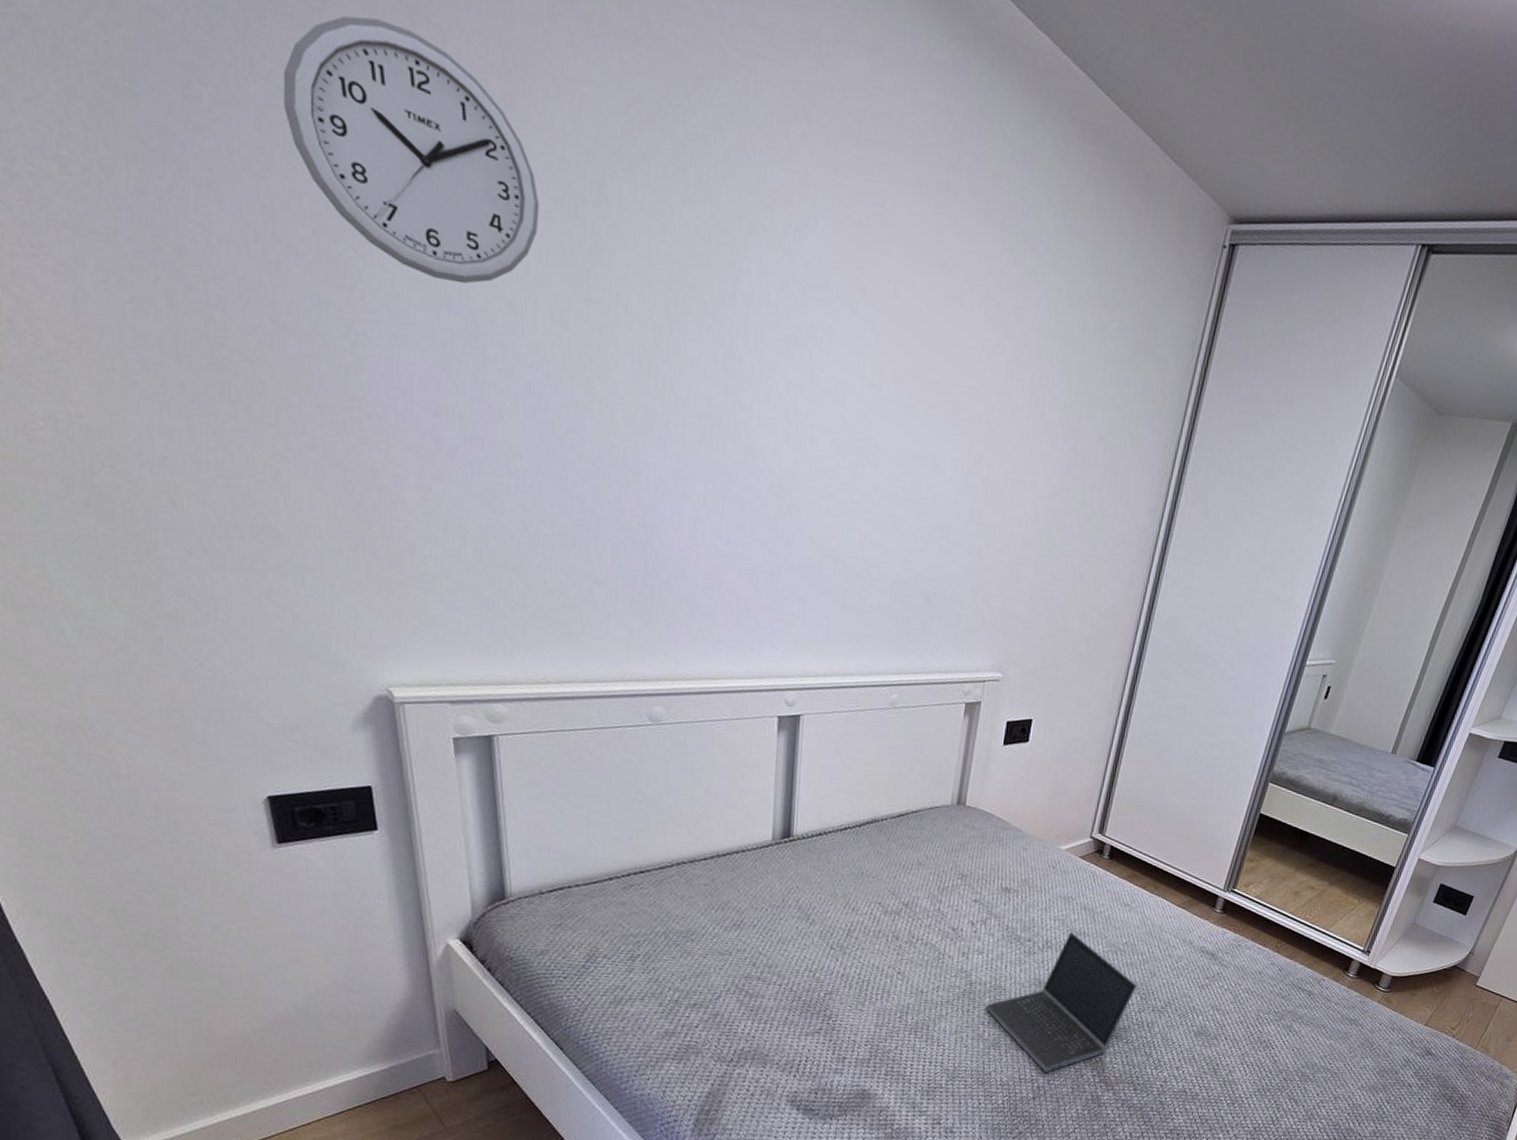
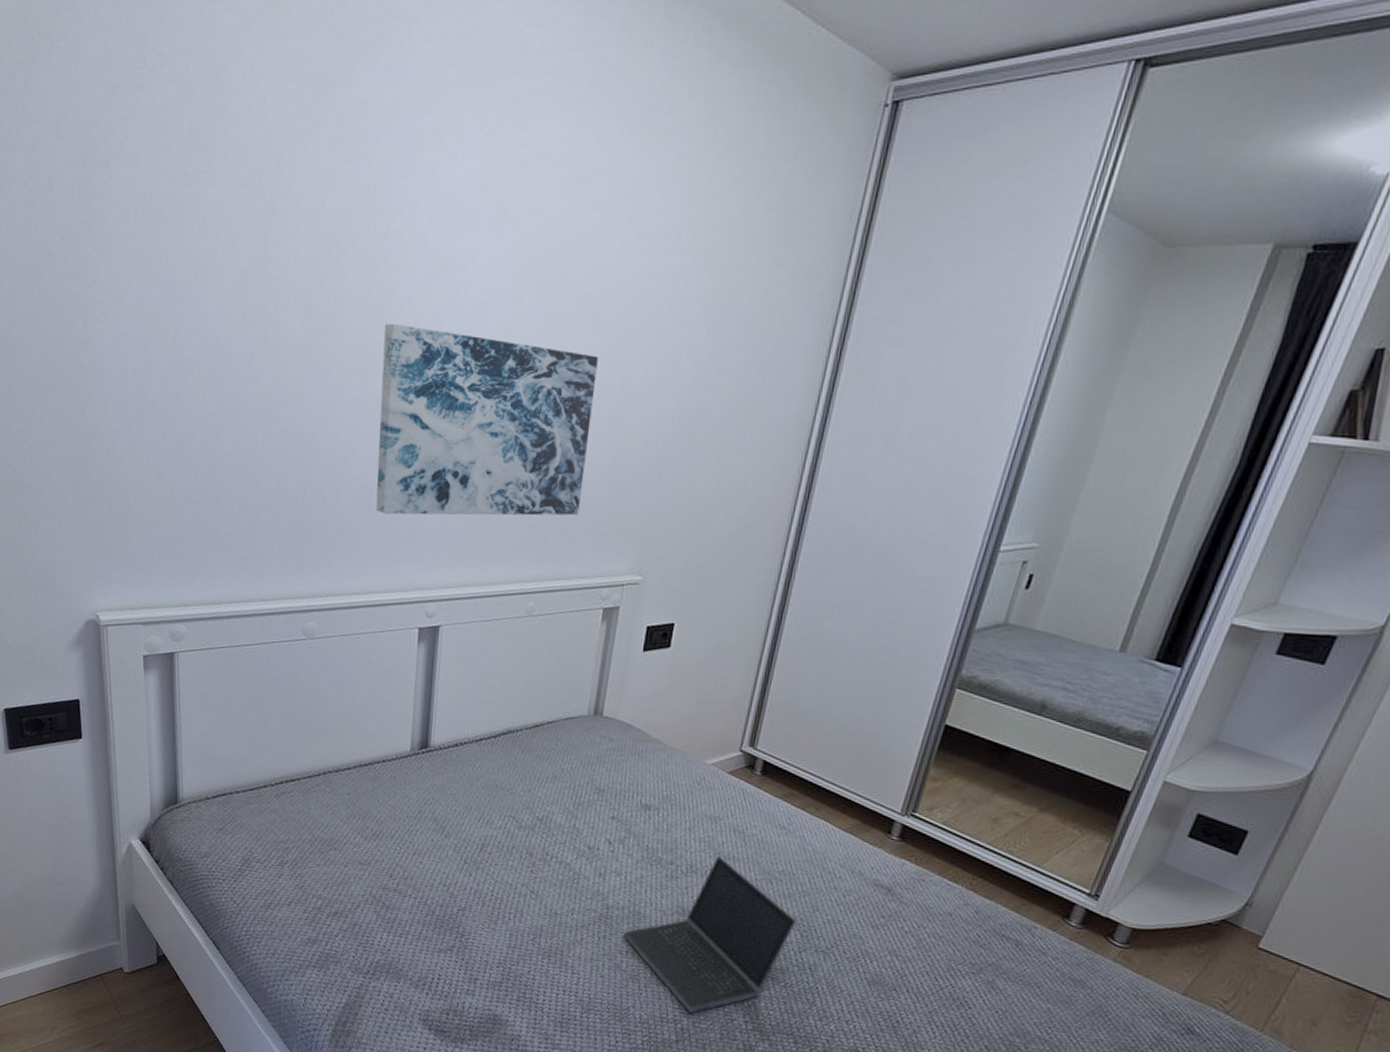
wall clock: present [283,15,540,284] -> none [47,58,230,261]
wall art: none [728,391,960,611] -> present [375,323,598,516]

